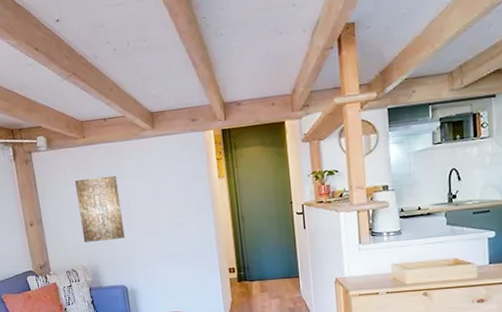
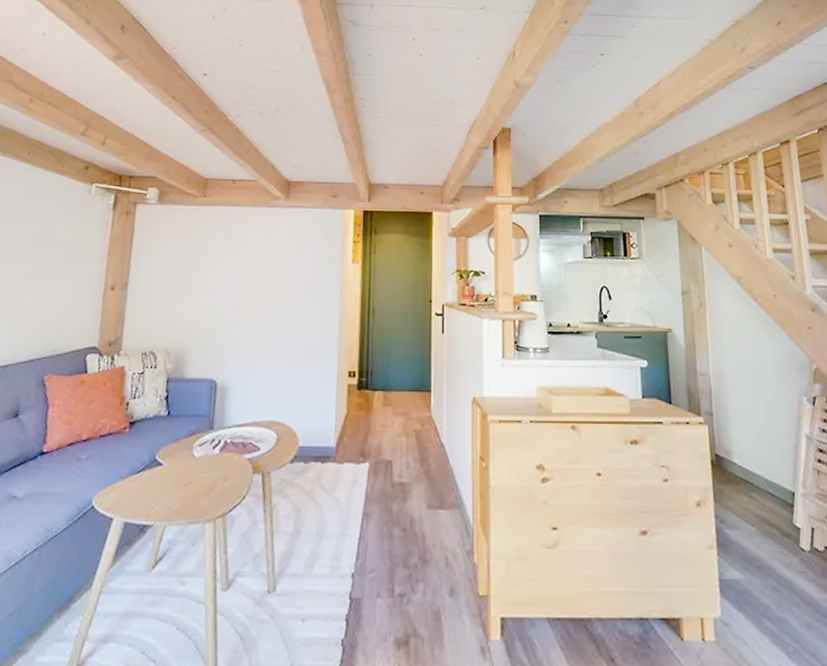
wall art: present [74,175,125,242] -> none [175,242,234,320]

